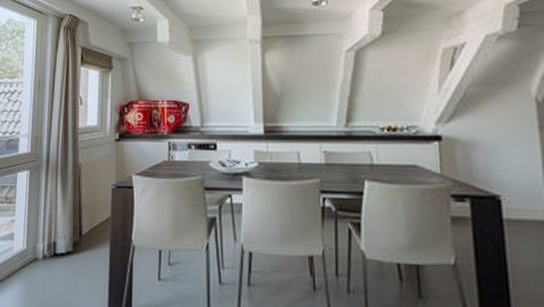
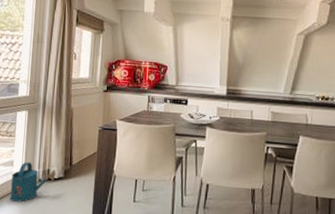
watering can: none [10,233,64,286] -> present [10,161,56,202]

